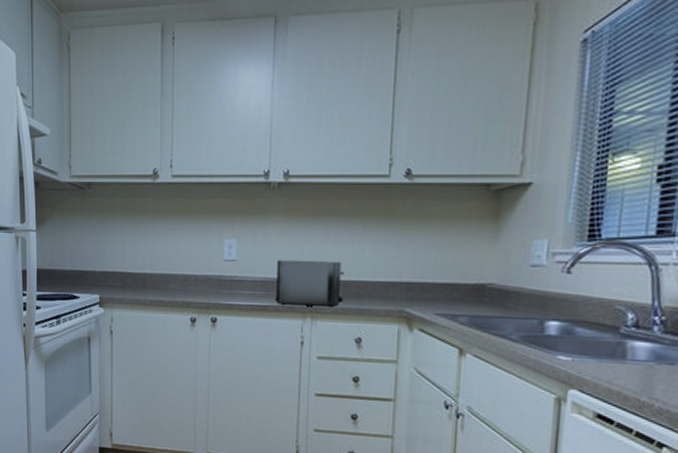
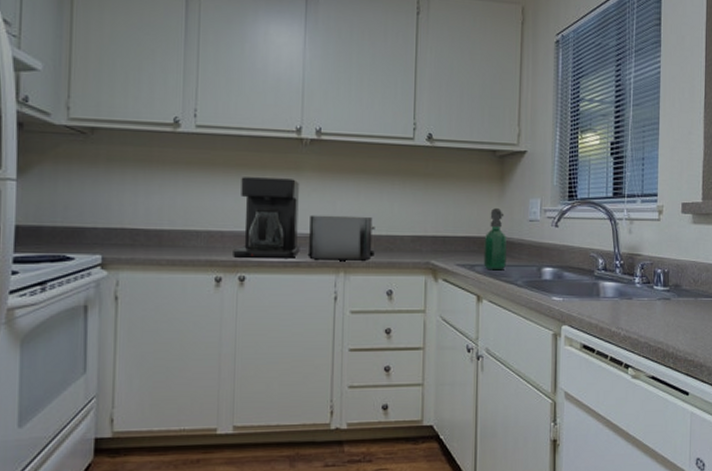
coffee maker: none [206,223,268,303] -> present [233,177,300,260]
soap dispenser: none [469,252,500,323] -> present [483,208,507,271]

